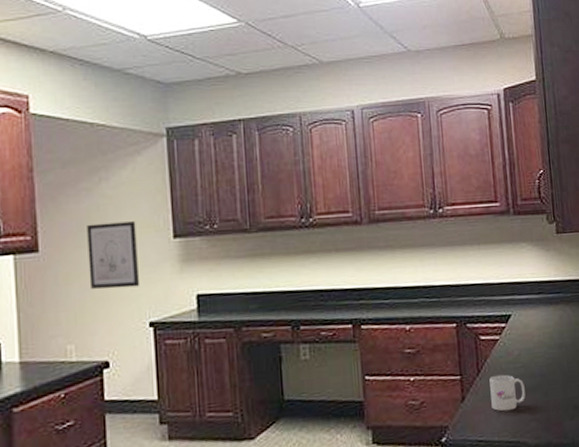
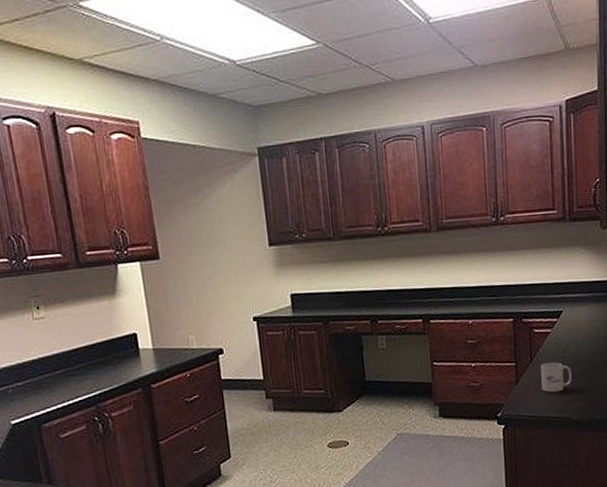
wall art: present [87,221,140,290] -> none [197,232,244,290]

